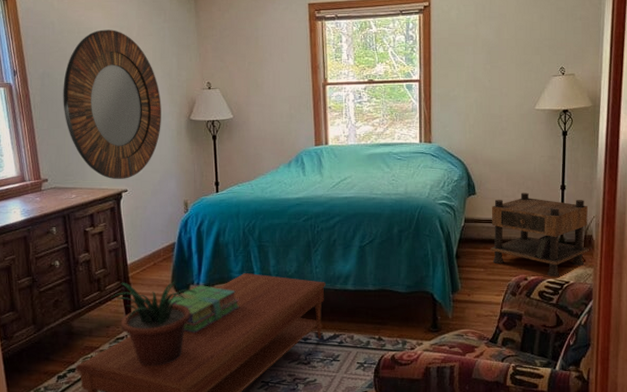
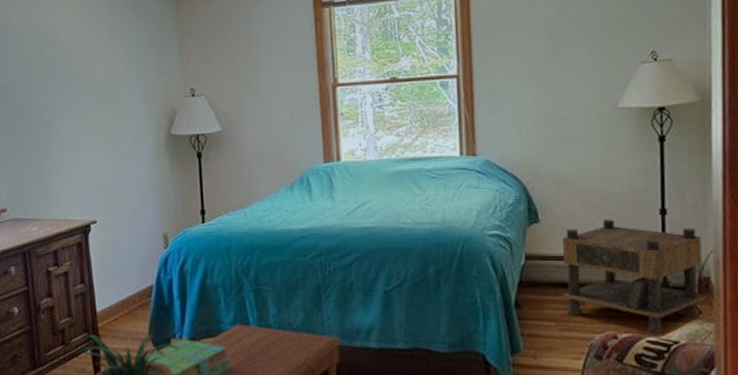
home mirror: present [63,29,161,179] -> none [24,31,136,208]

